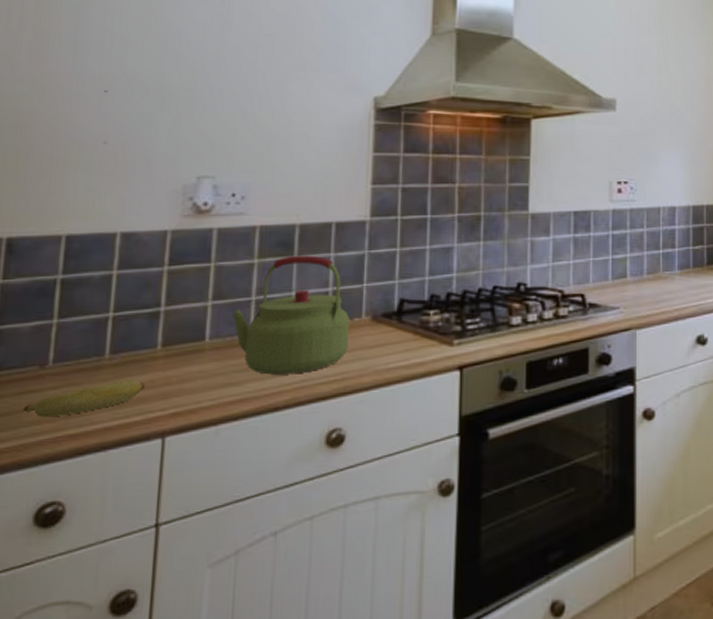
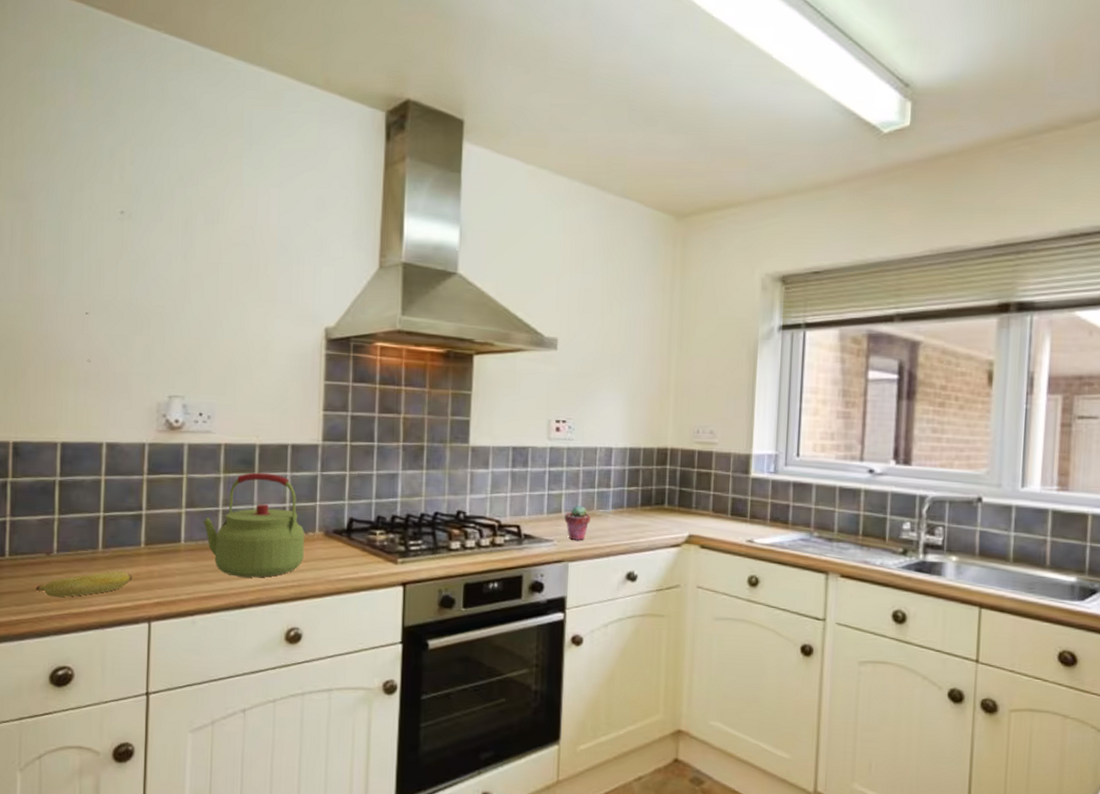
potted succulent: none [630,268,657,305] -> present [565,505,590,540]

